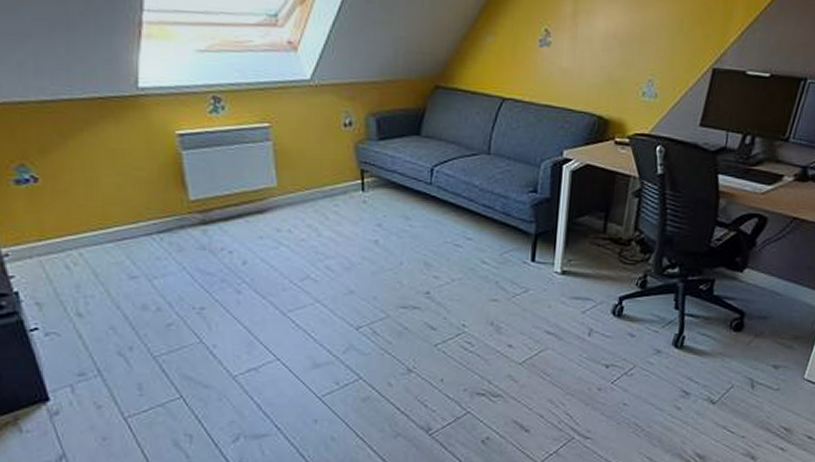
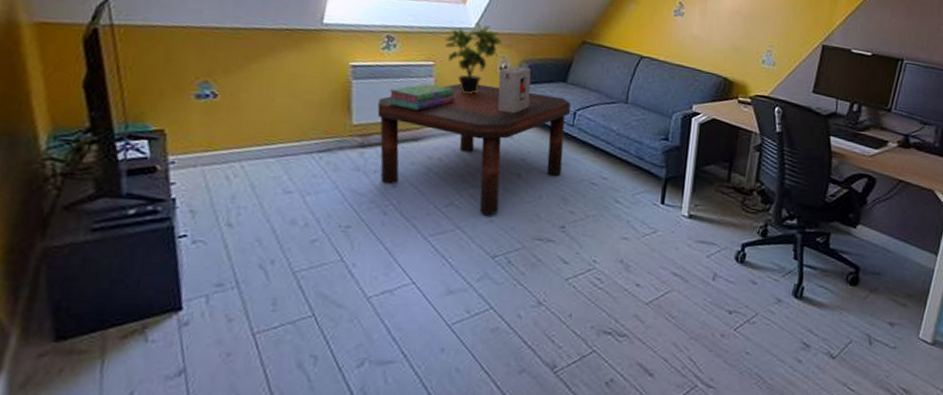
coffee table: none [215,144,428,285] -> present [377,84,571,215]
stack of books: none [224,148,299,180] -> present [387,83,456,111]
potted plant: none [278,72,344,156] -> present [444,22,502,94]
decorative box: none [343,121,381,176] -> present [497,66,532,114]

